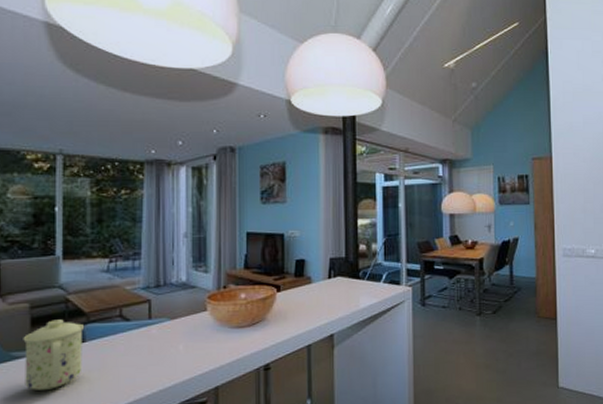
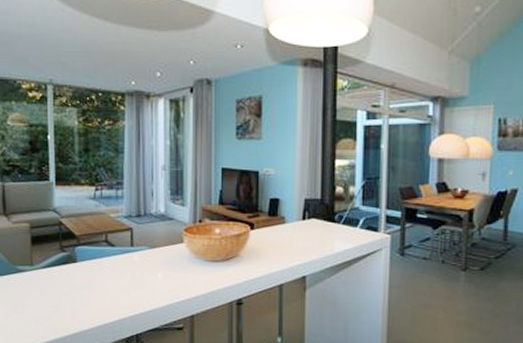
mug: present [23,319,85,391] -> none [25,240,76,303]

